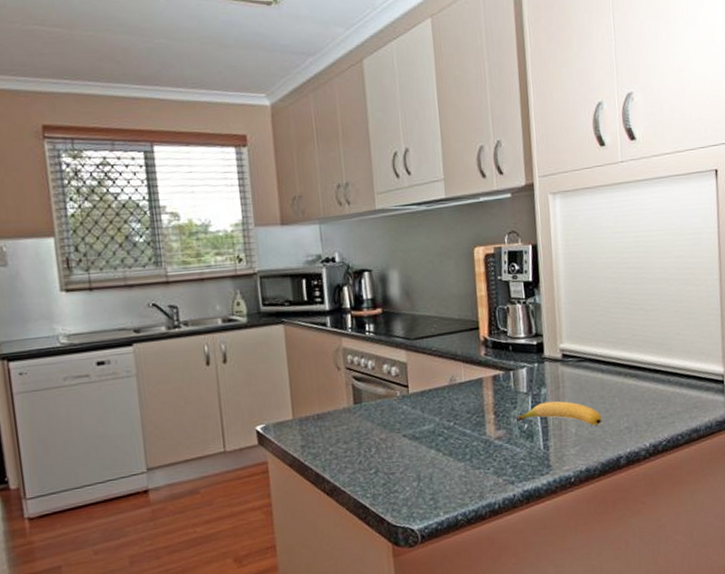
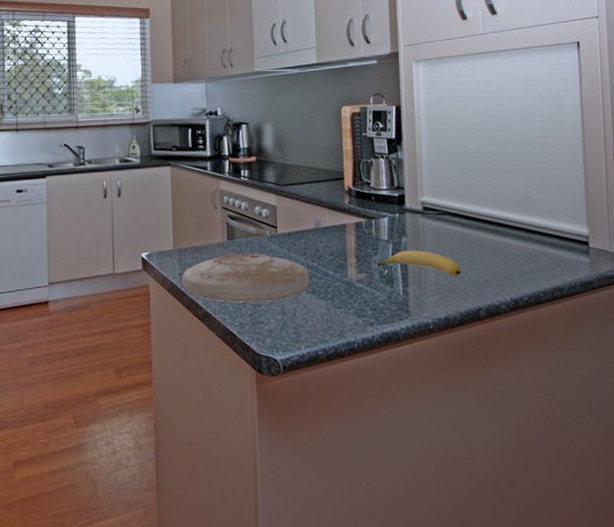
plate: none [304,416,447,473] -> present [181,253,311,303]

